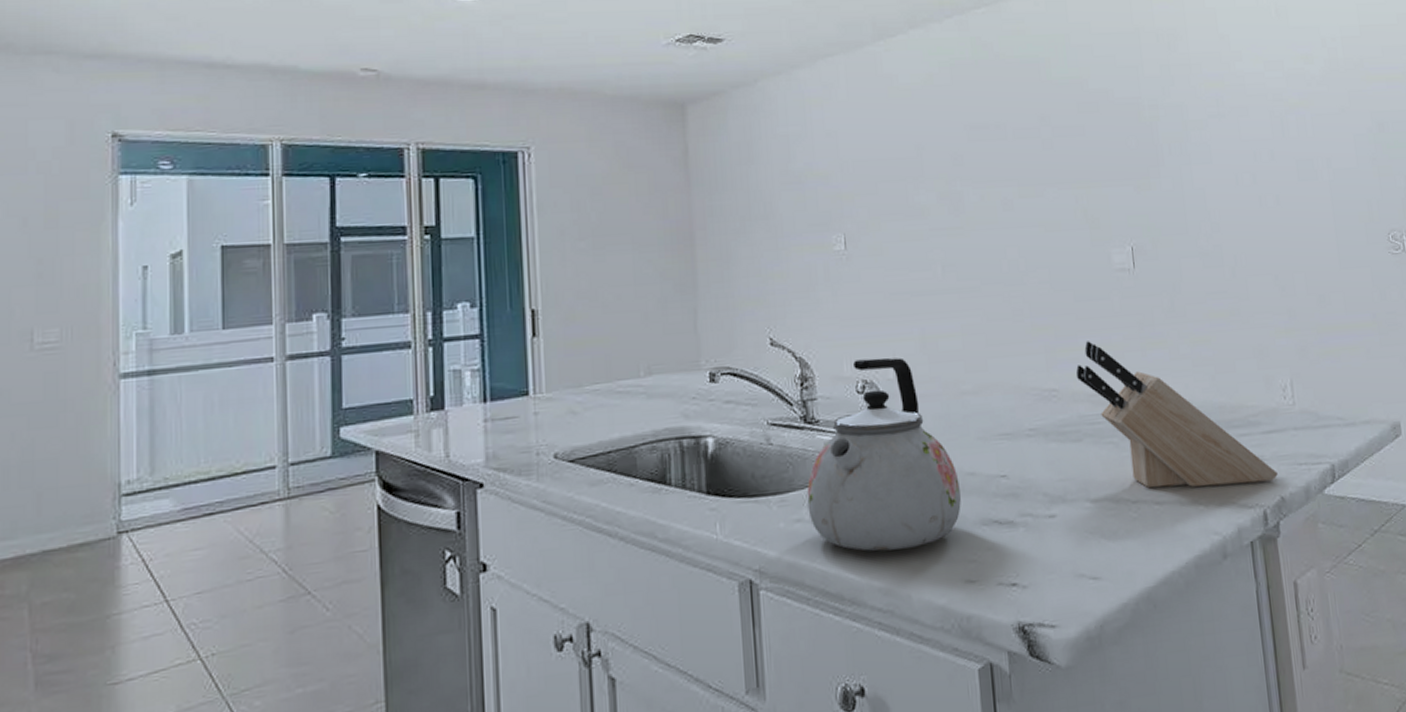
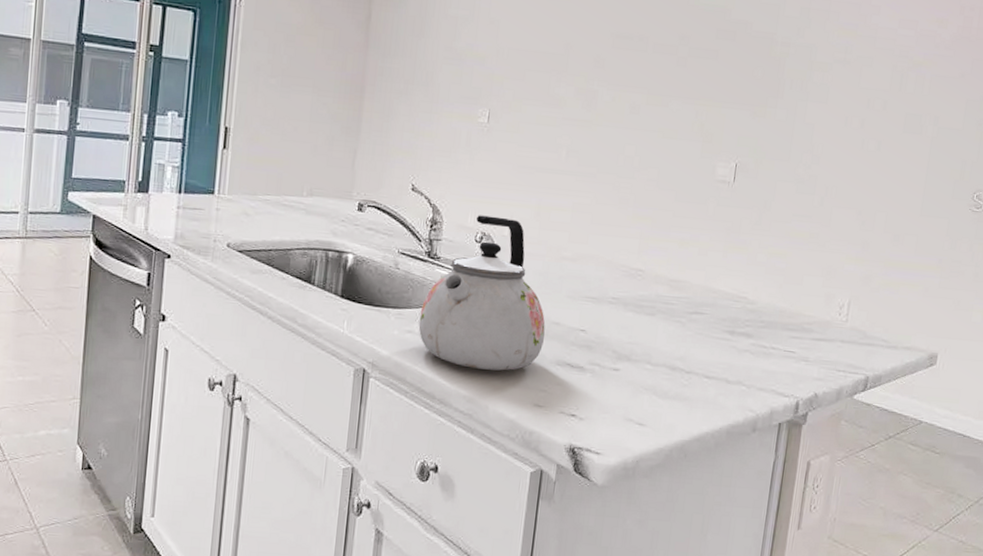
knife block: present [1075,341,1278,488] -> none [661,235,817,379]

